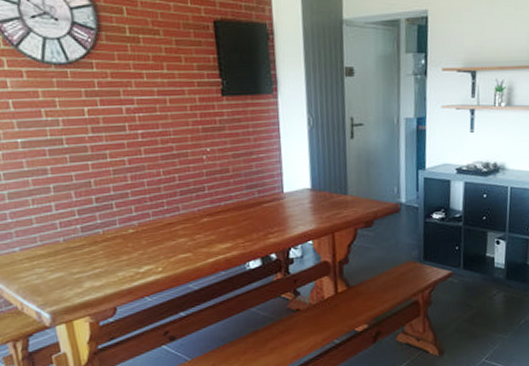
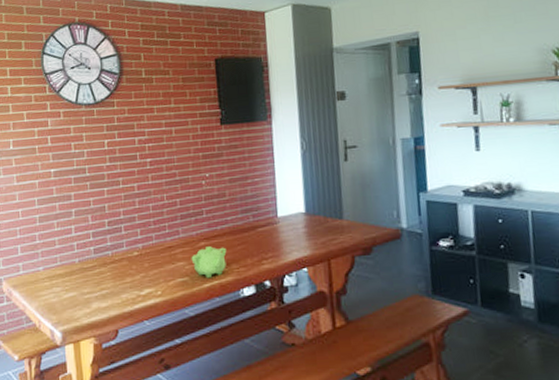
teapot: none [193,222,231,254] -> present [191,246,227,279]

